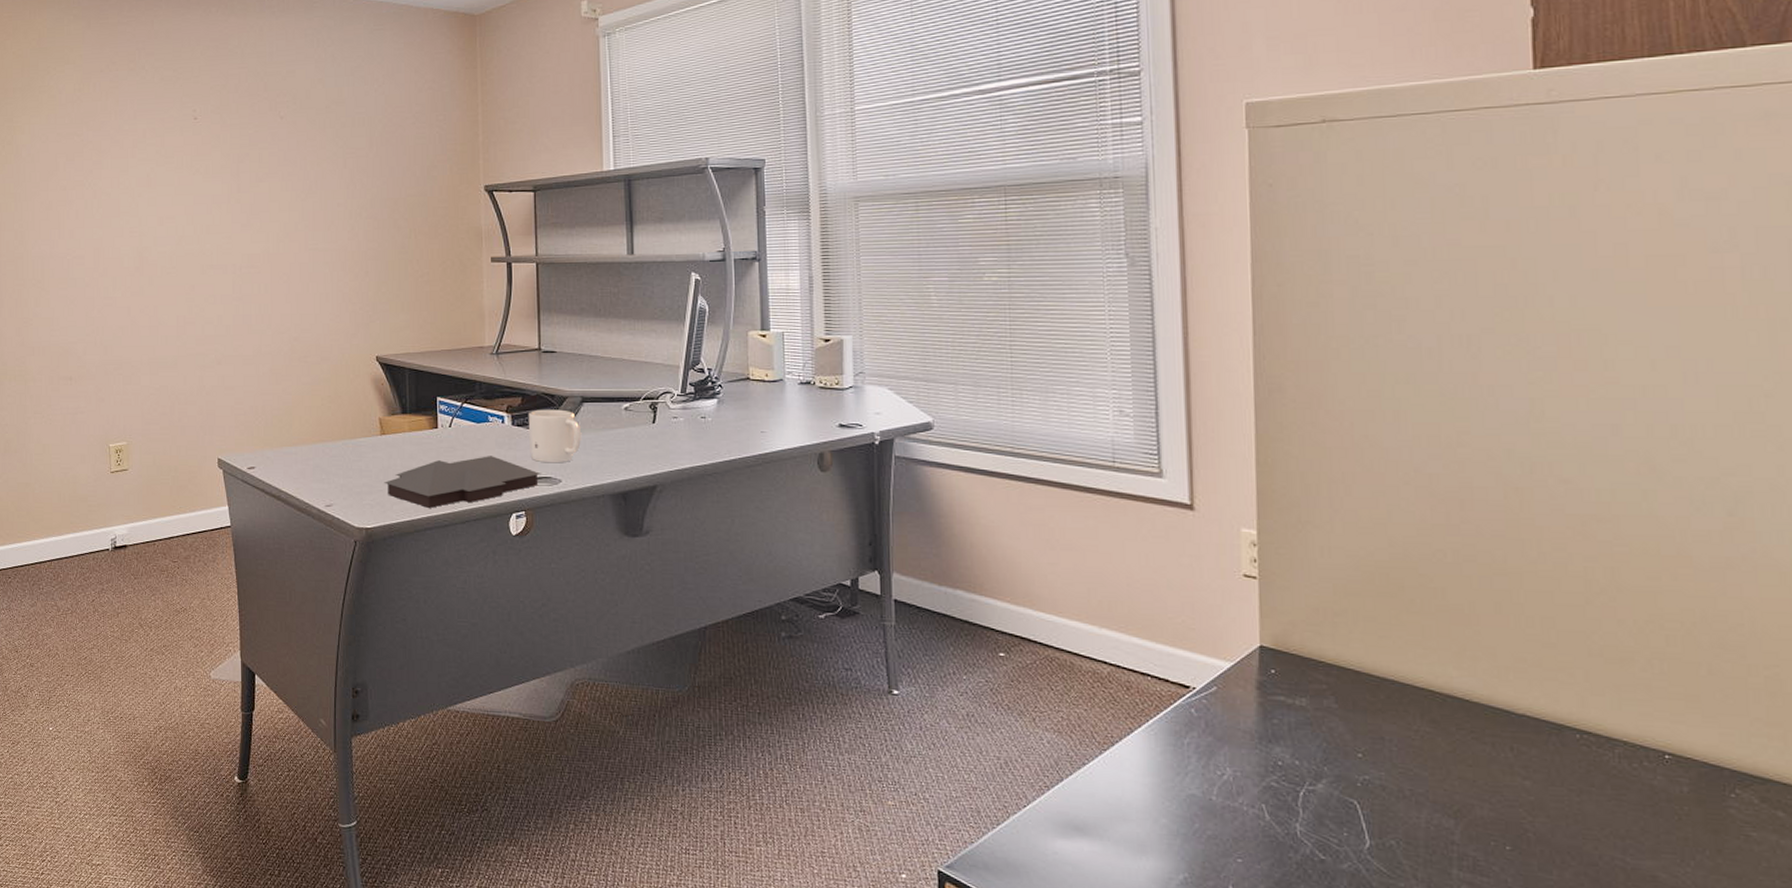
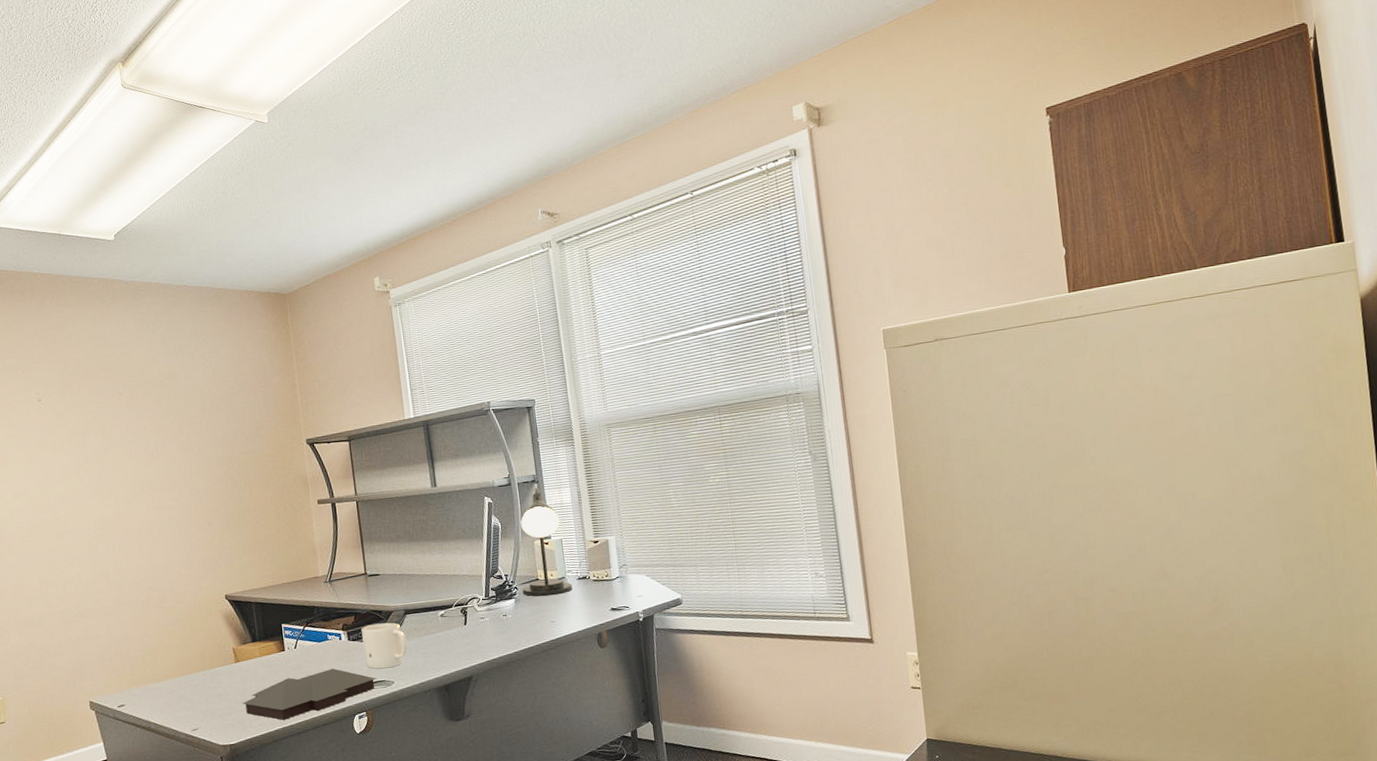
desk lamp: none [728,266,792,400] -> present [521,487,573,597]

